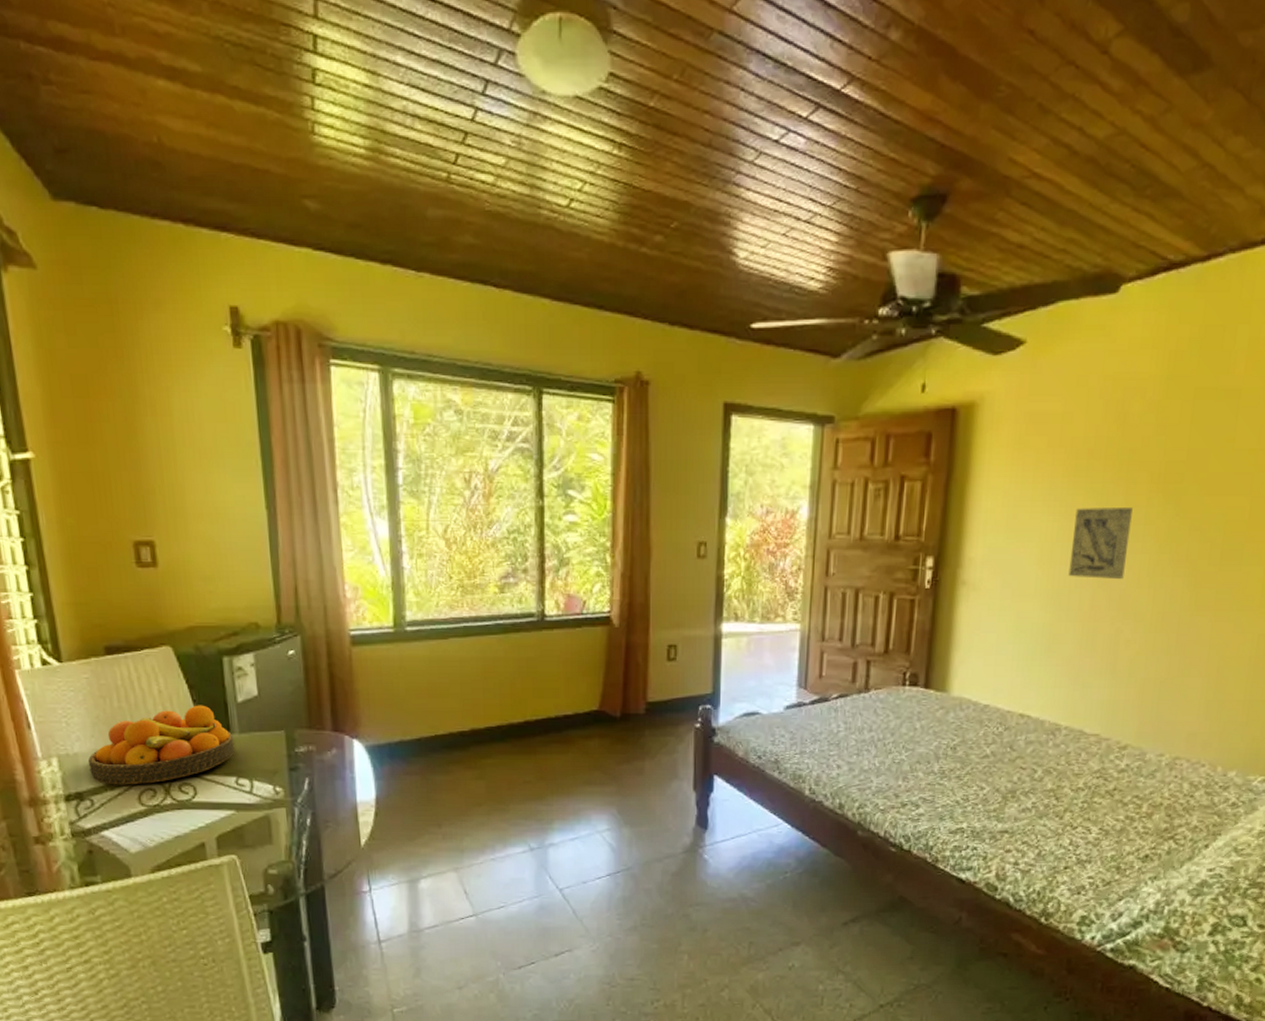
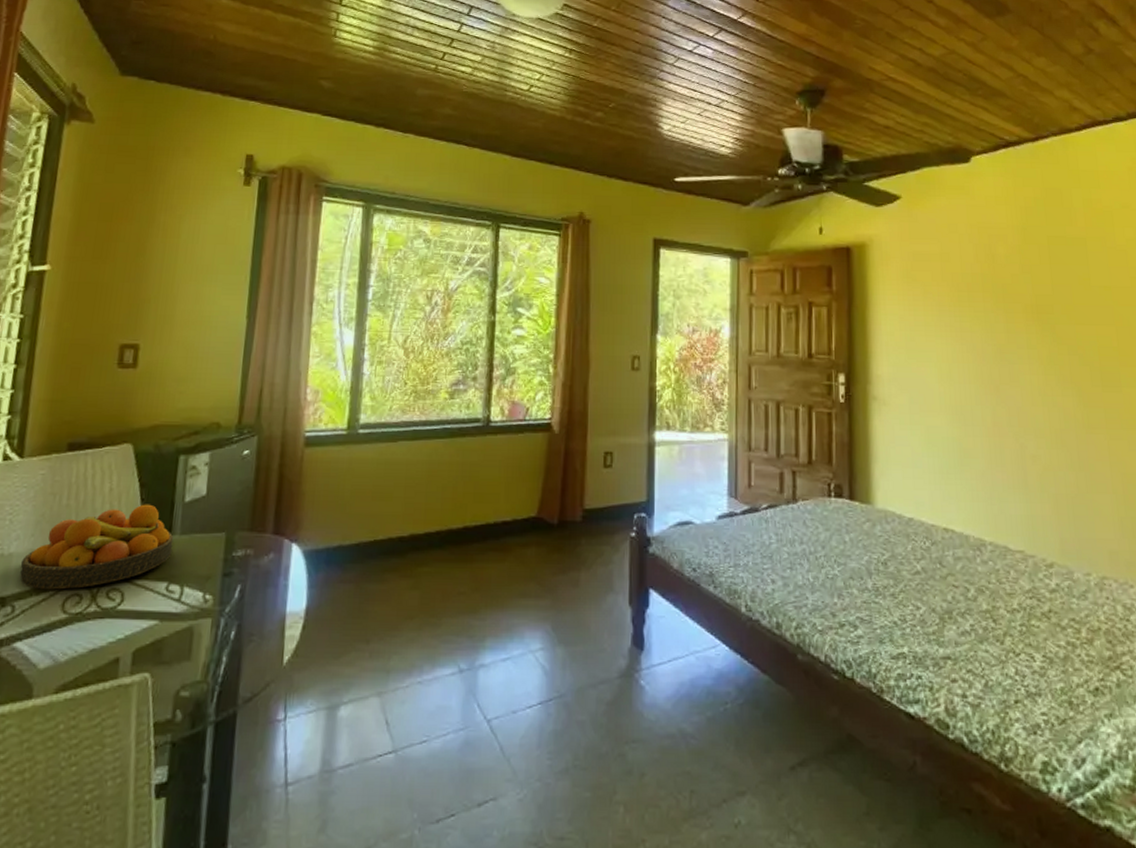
wall art: present [1068,508,1133,580] -> none [965,333,1018,398]

